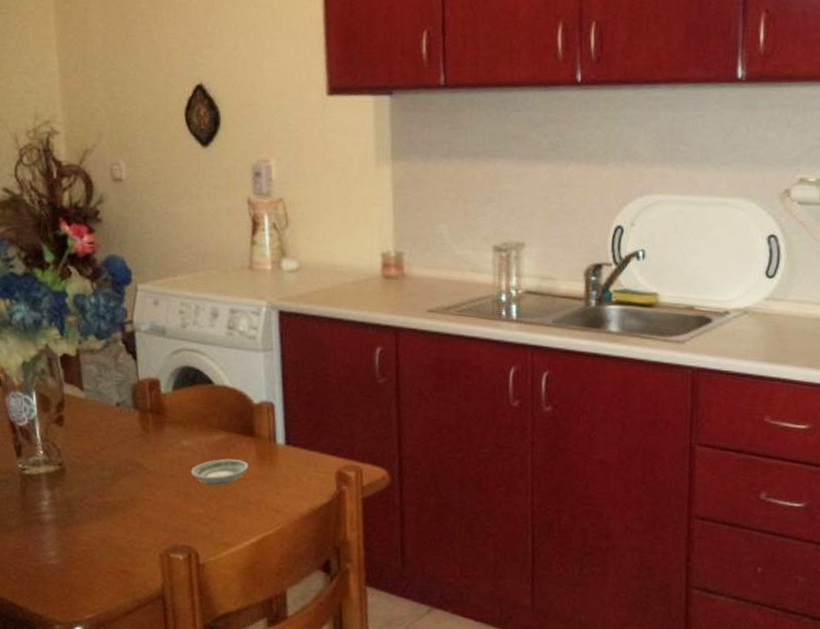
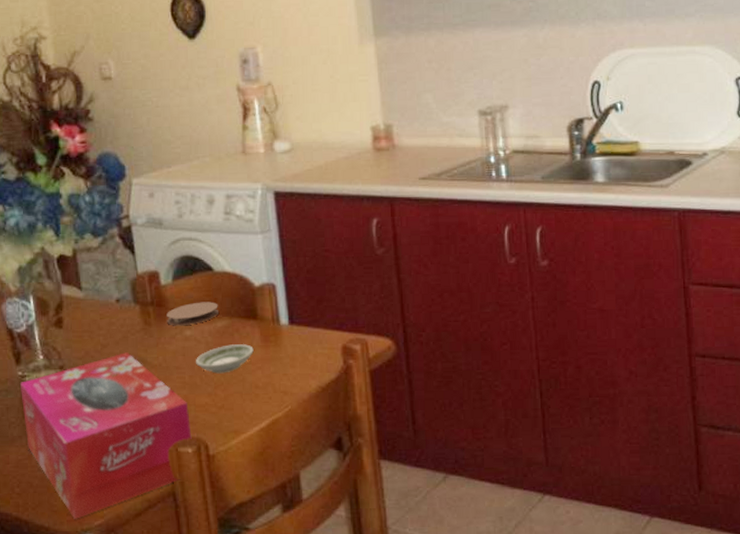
tissue box: none [19,456,183,611] -> present [19,352,192,519]
coaster: none [165,413,216,436] -> present [167,301,218,326]

